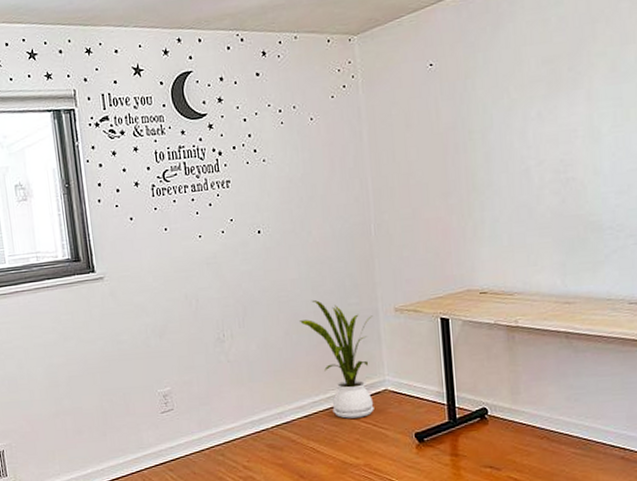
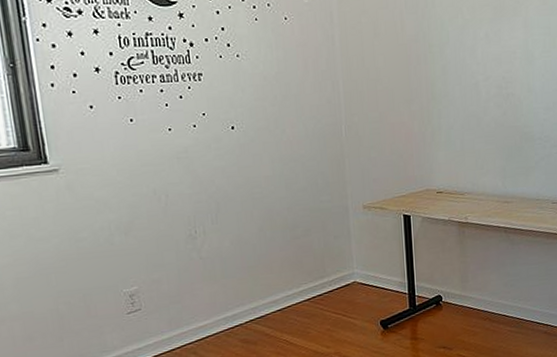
house plant: present [300,300,374,419] -> none [274,197,344,311]

